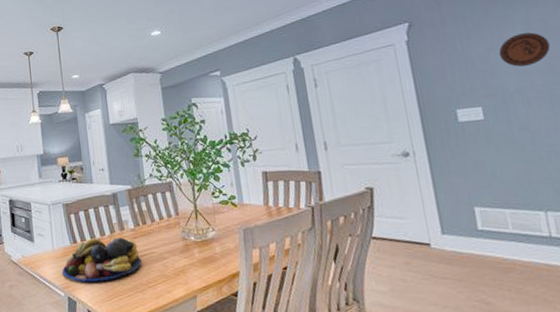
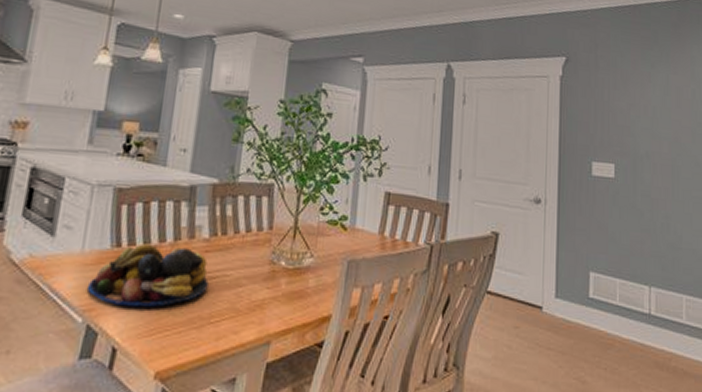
decorative plate: present [498,32,550,67] -> none [638,96,680,131]

